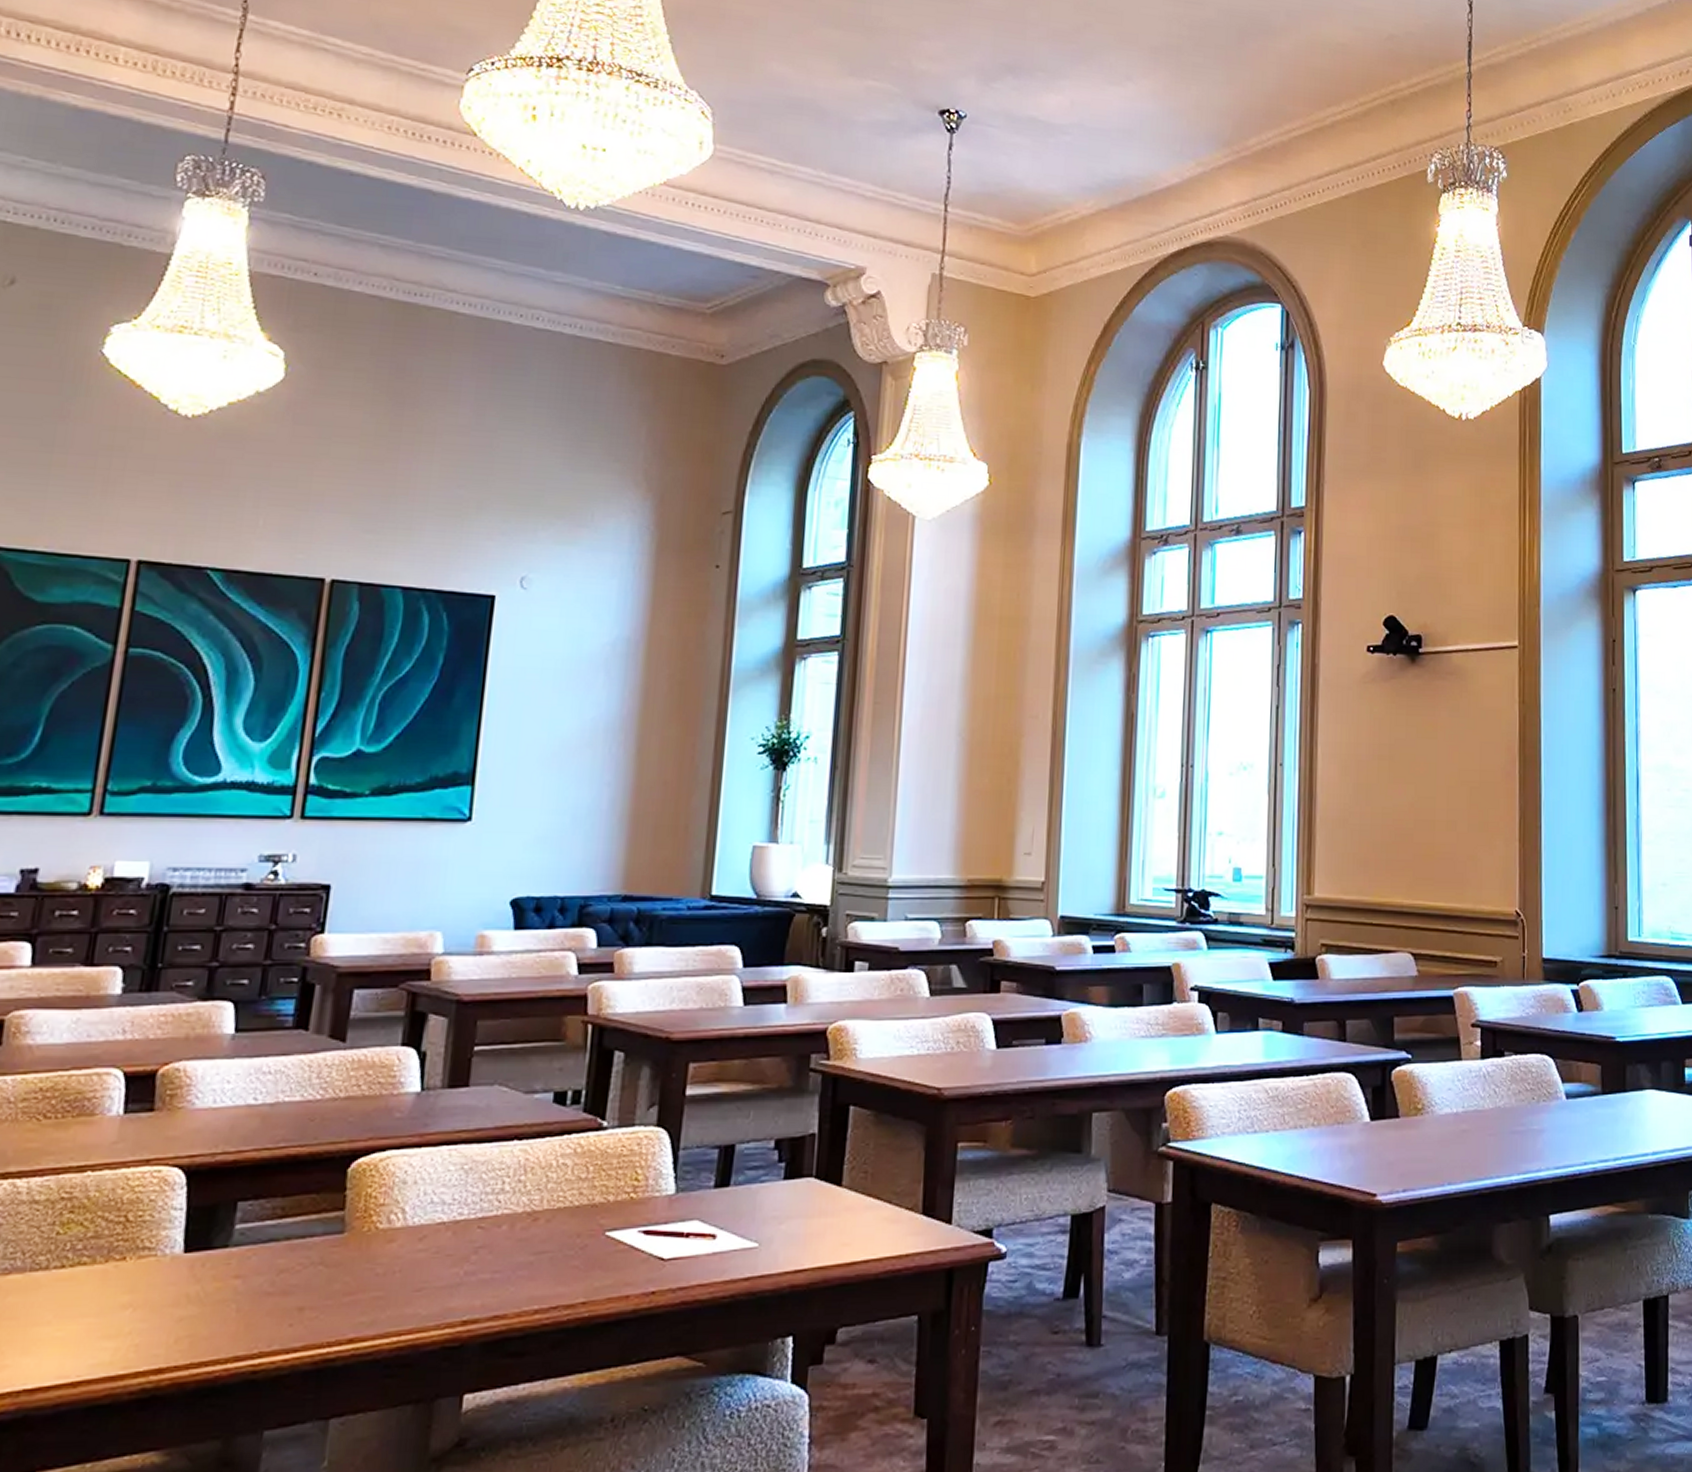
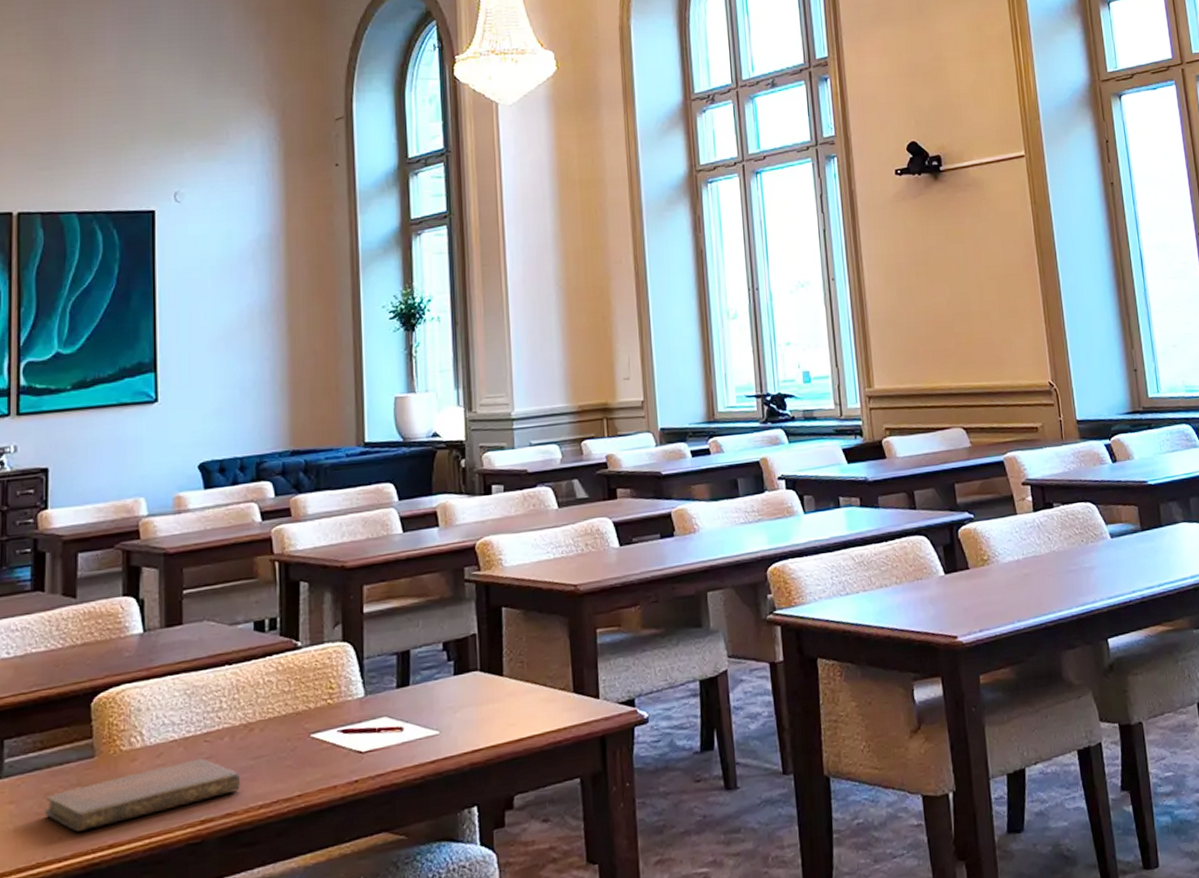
notebook: none [275,1247,515,1319] -> present [44,758,240,832]

